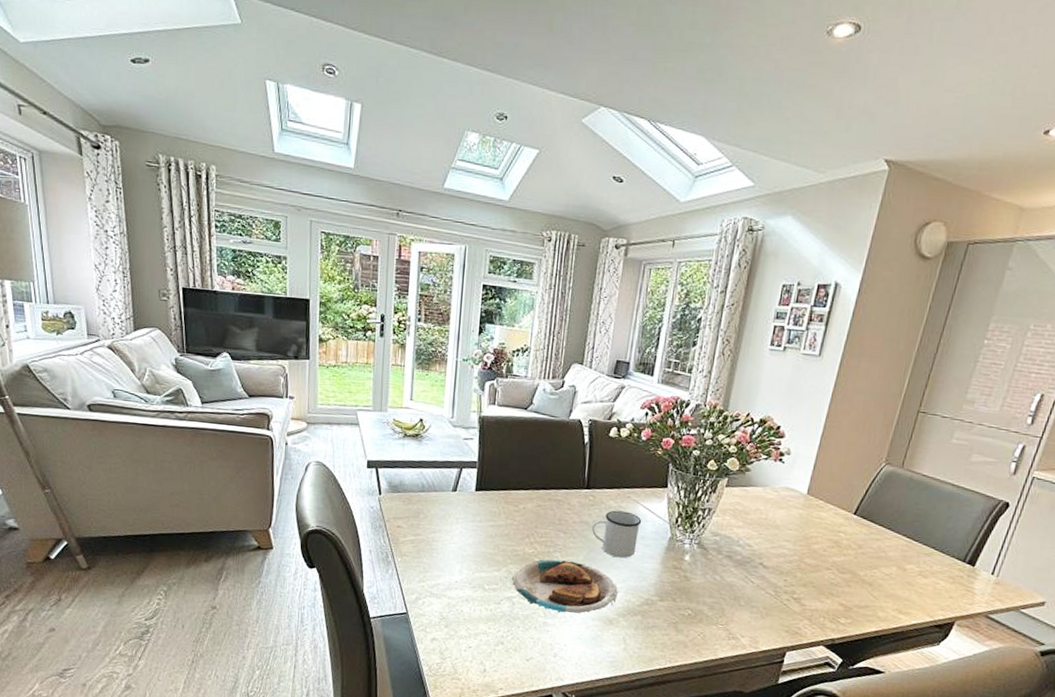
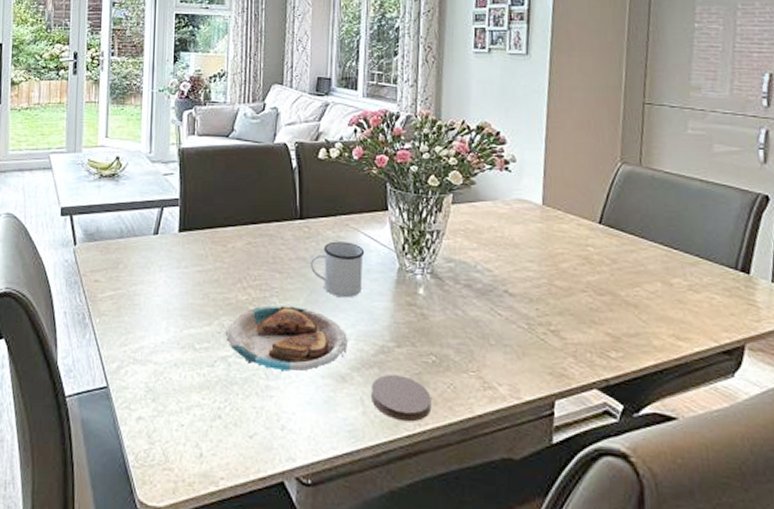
coaster: none [632,621,683,659] -> present [371,375,432,422]

